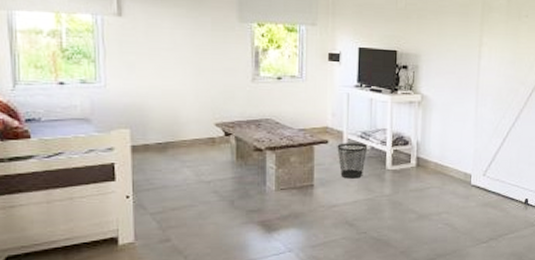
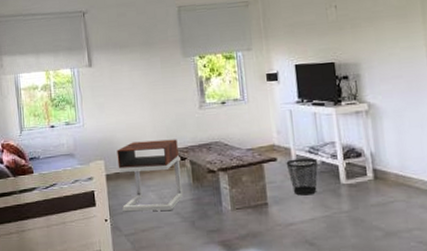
nightstand: none [147,111,224,188] -> present [117,139,183,212]

